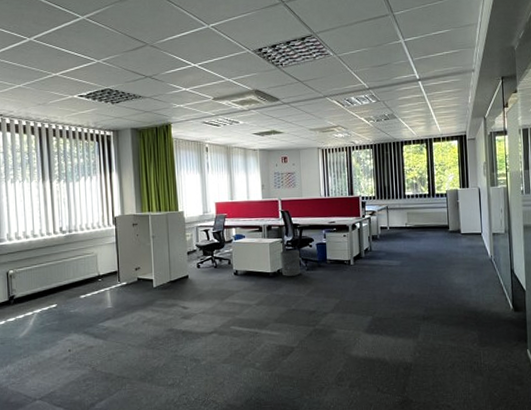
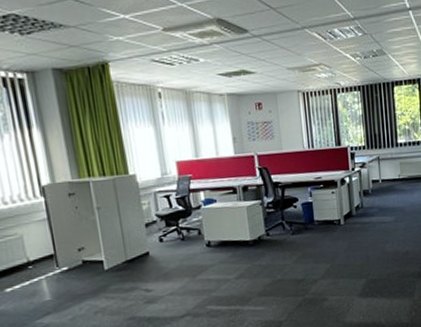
waste bin: present [280,250,301,276] -> none [260,212,285,243]

